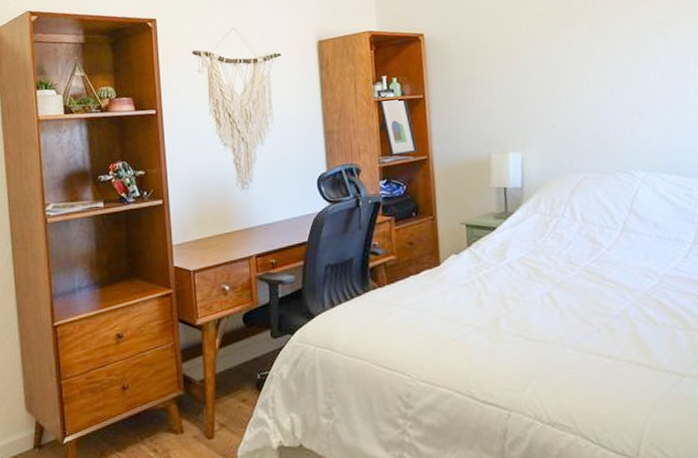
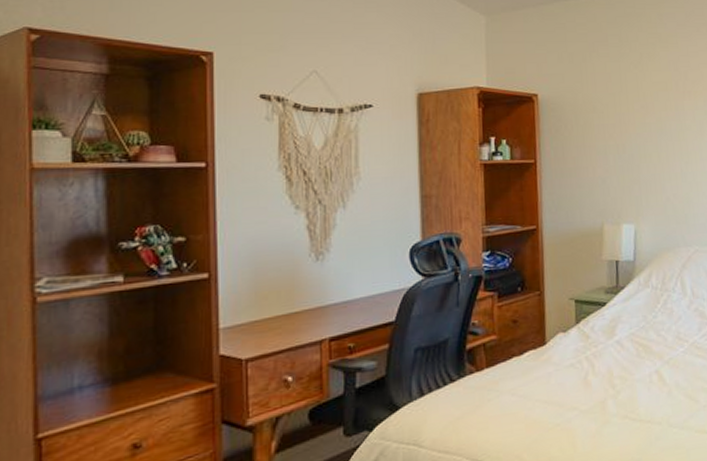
picture frame: present [377,89,417,156] -> none [484,151,526,225]

